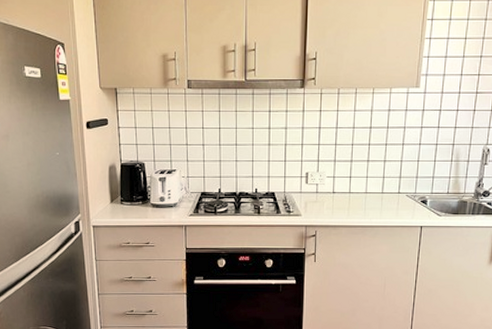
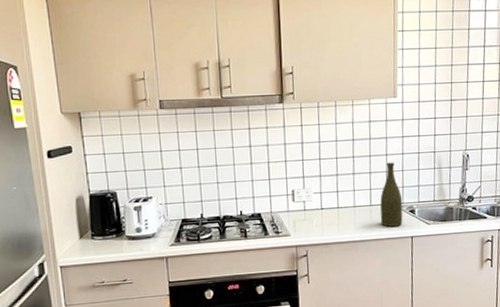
bottle: none [391,152,415,215] -> present [380,162,403,227]

